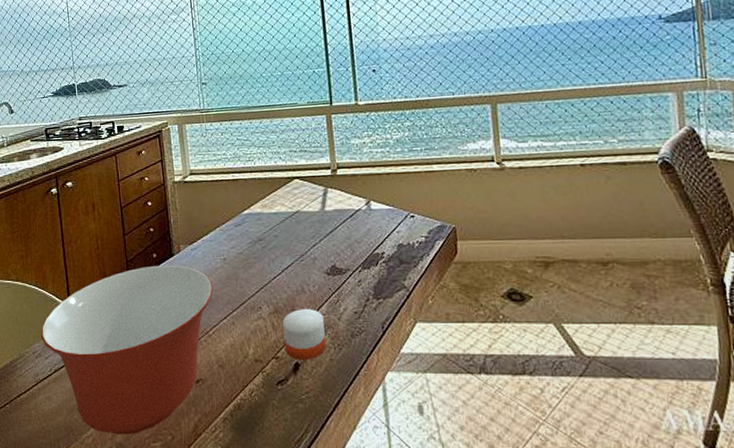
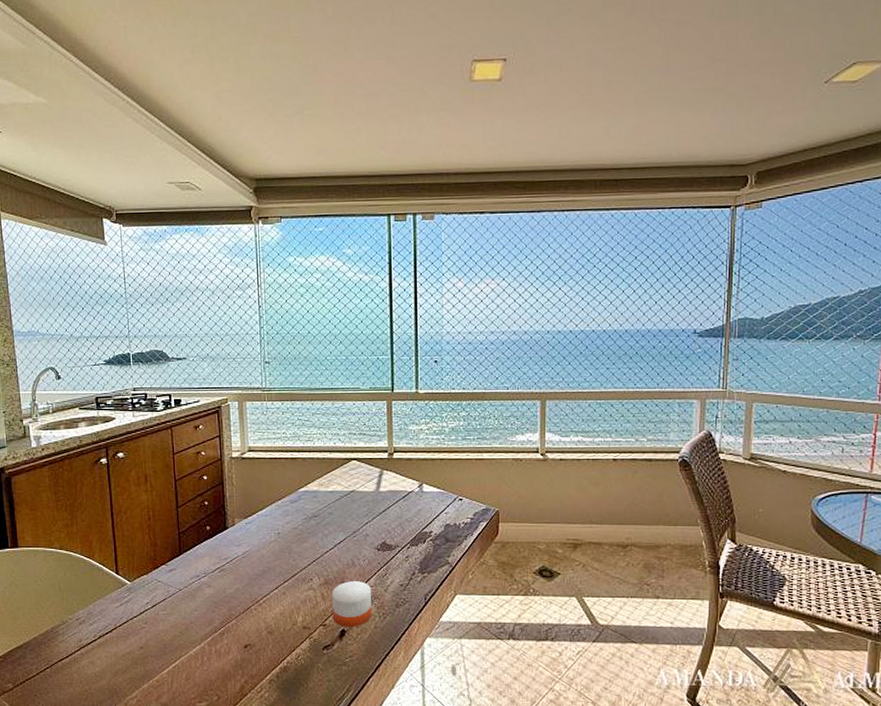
mixing bowl: present [41,265,213,435] -> none [85,537,266,696]

